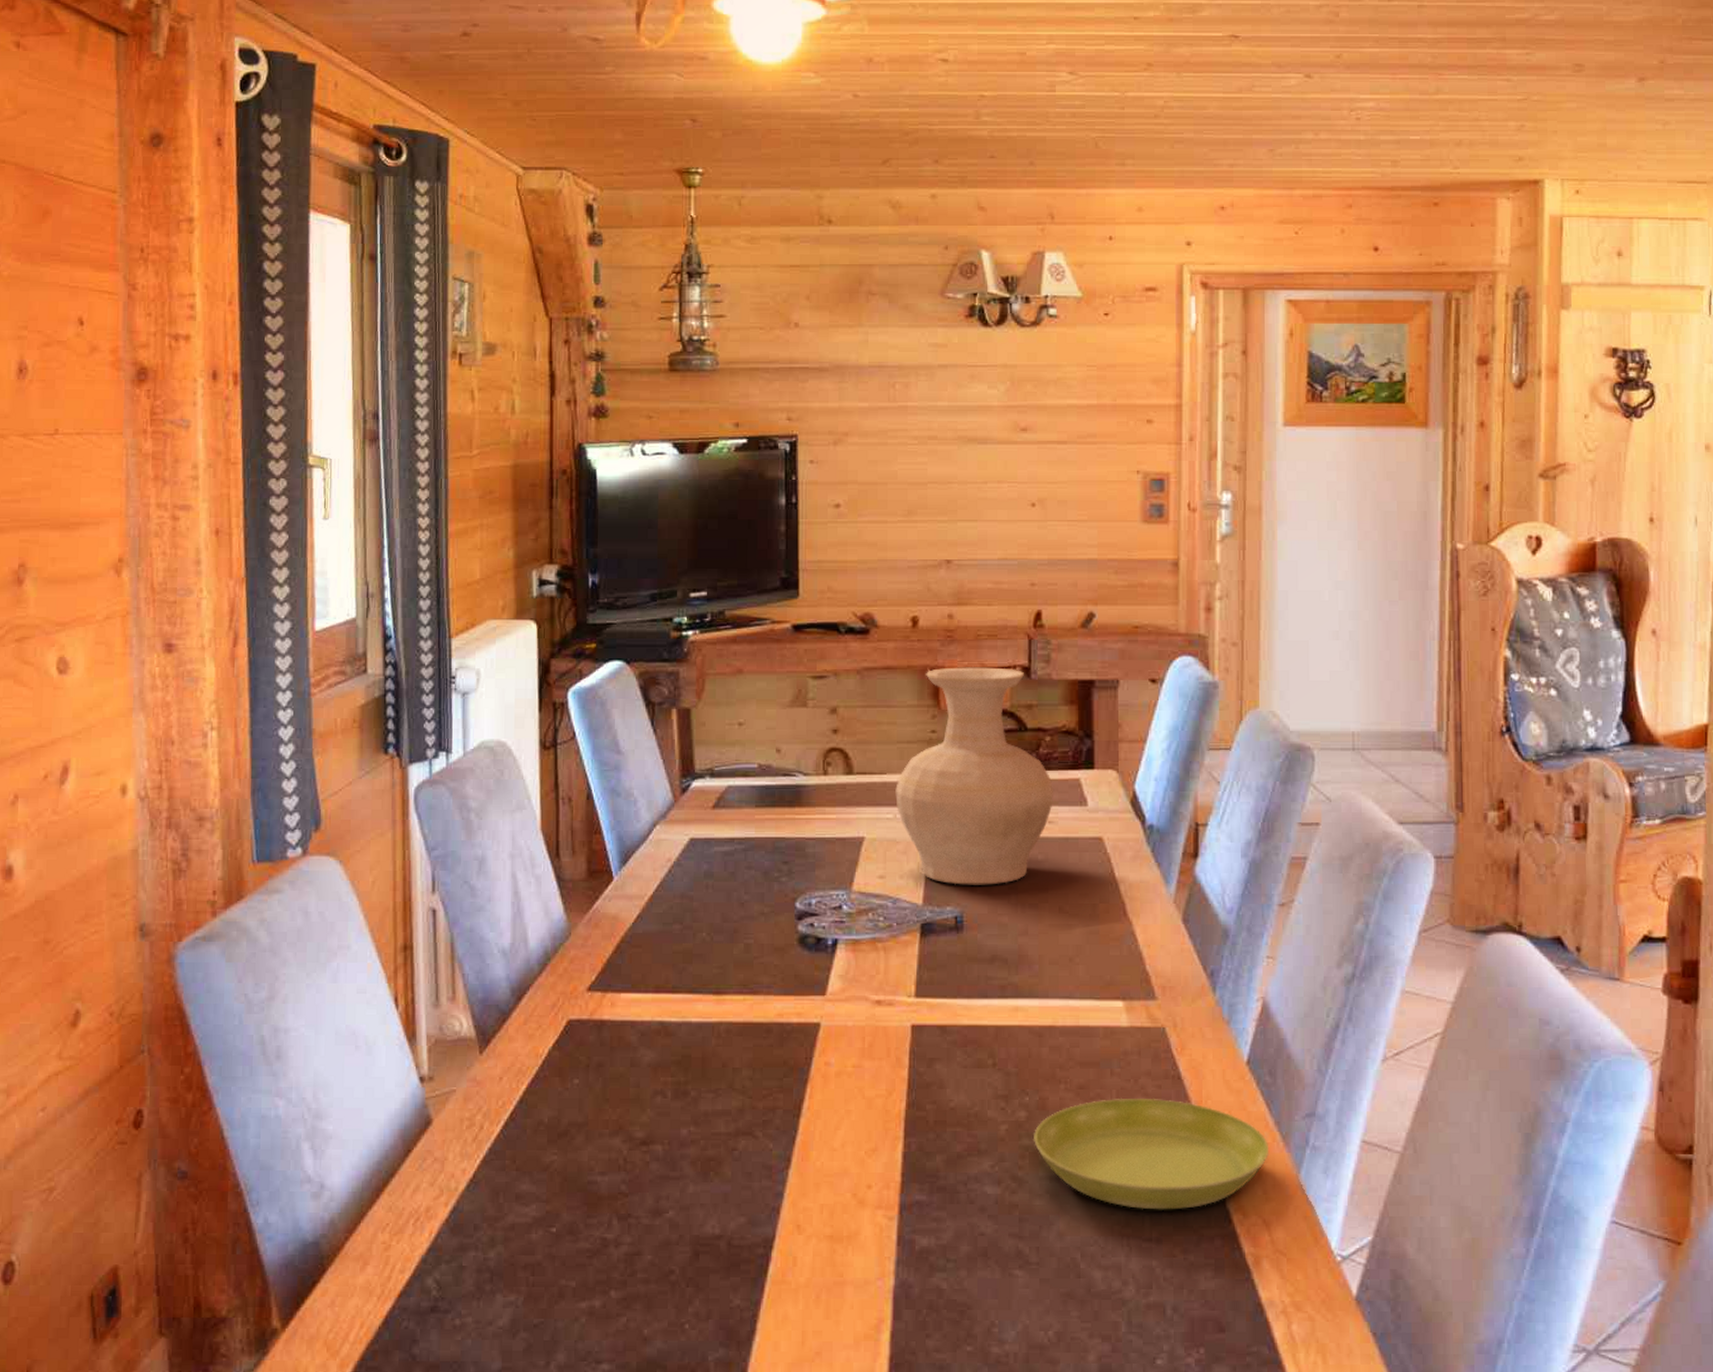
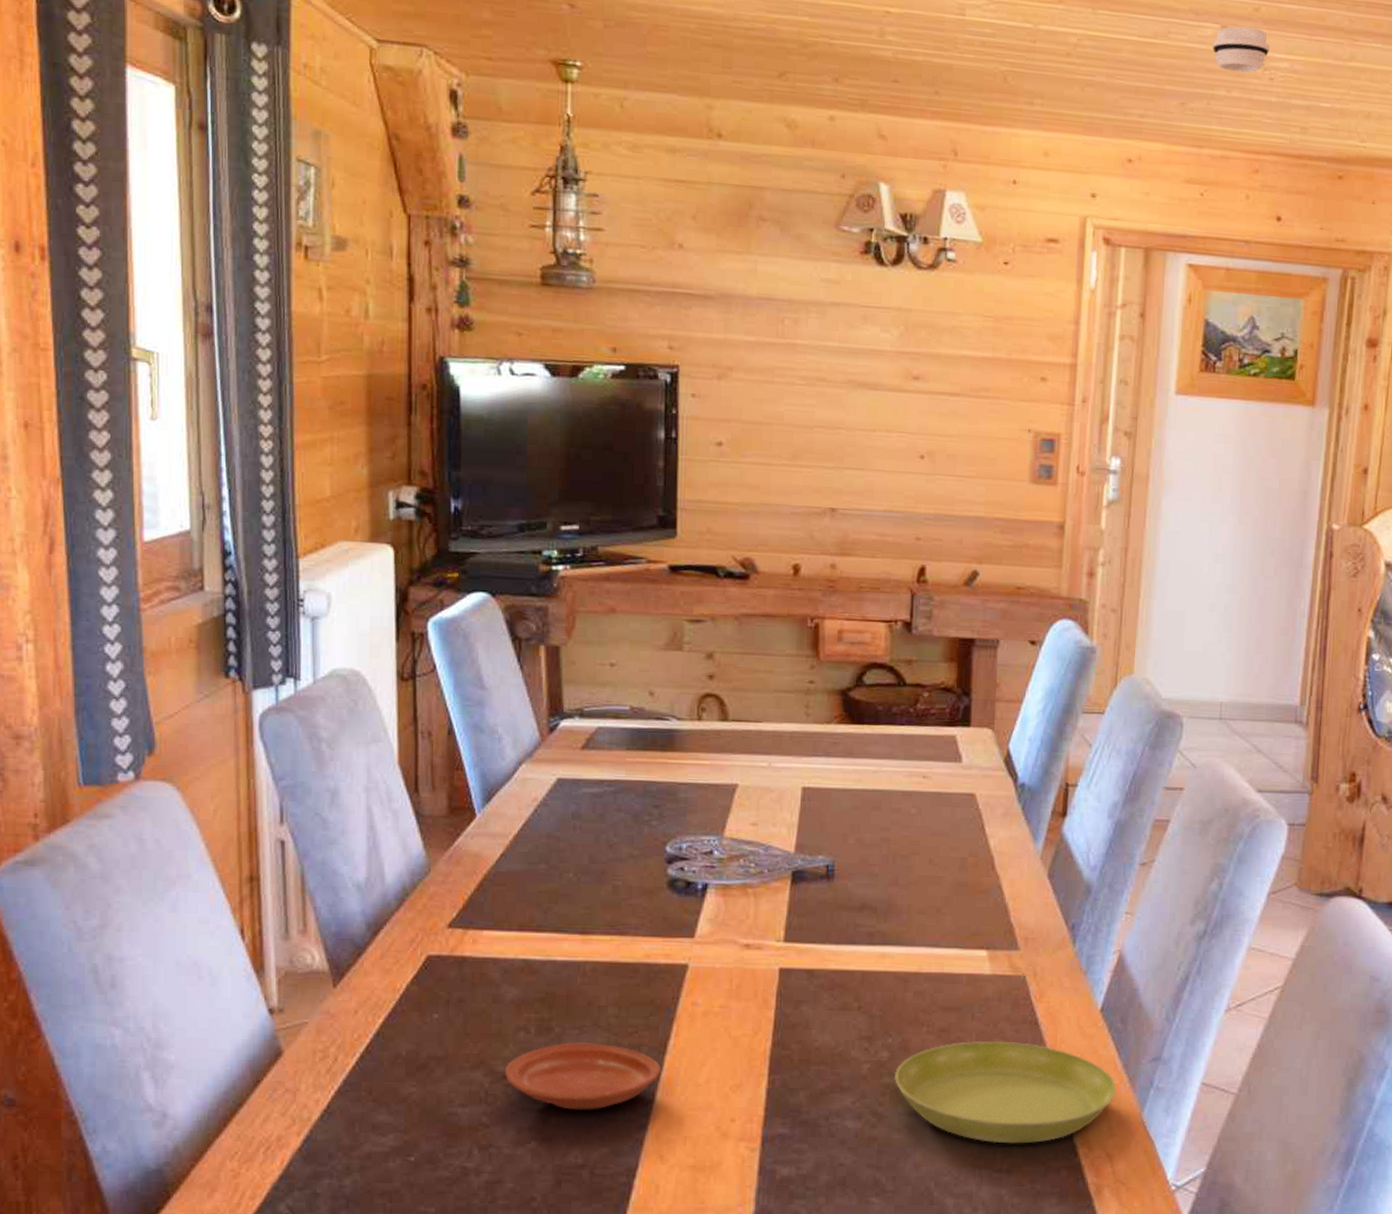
plate: none [642,1106,796,1177] -> present [504,1042,661,1110]
vase: present [895,667,1054,885] -> none [771,618,930,836]
smoke detector: none [1296,74,1355,116] -> present [1212,26,1271,73]

